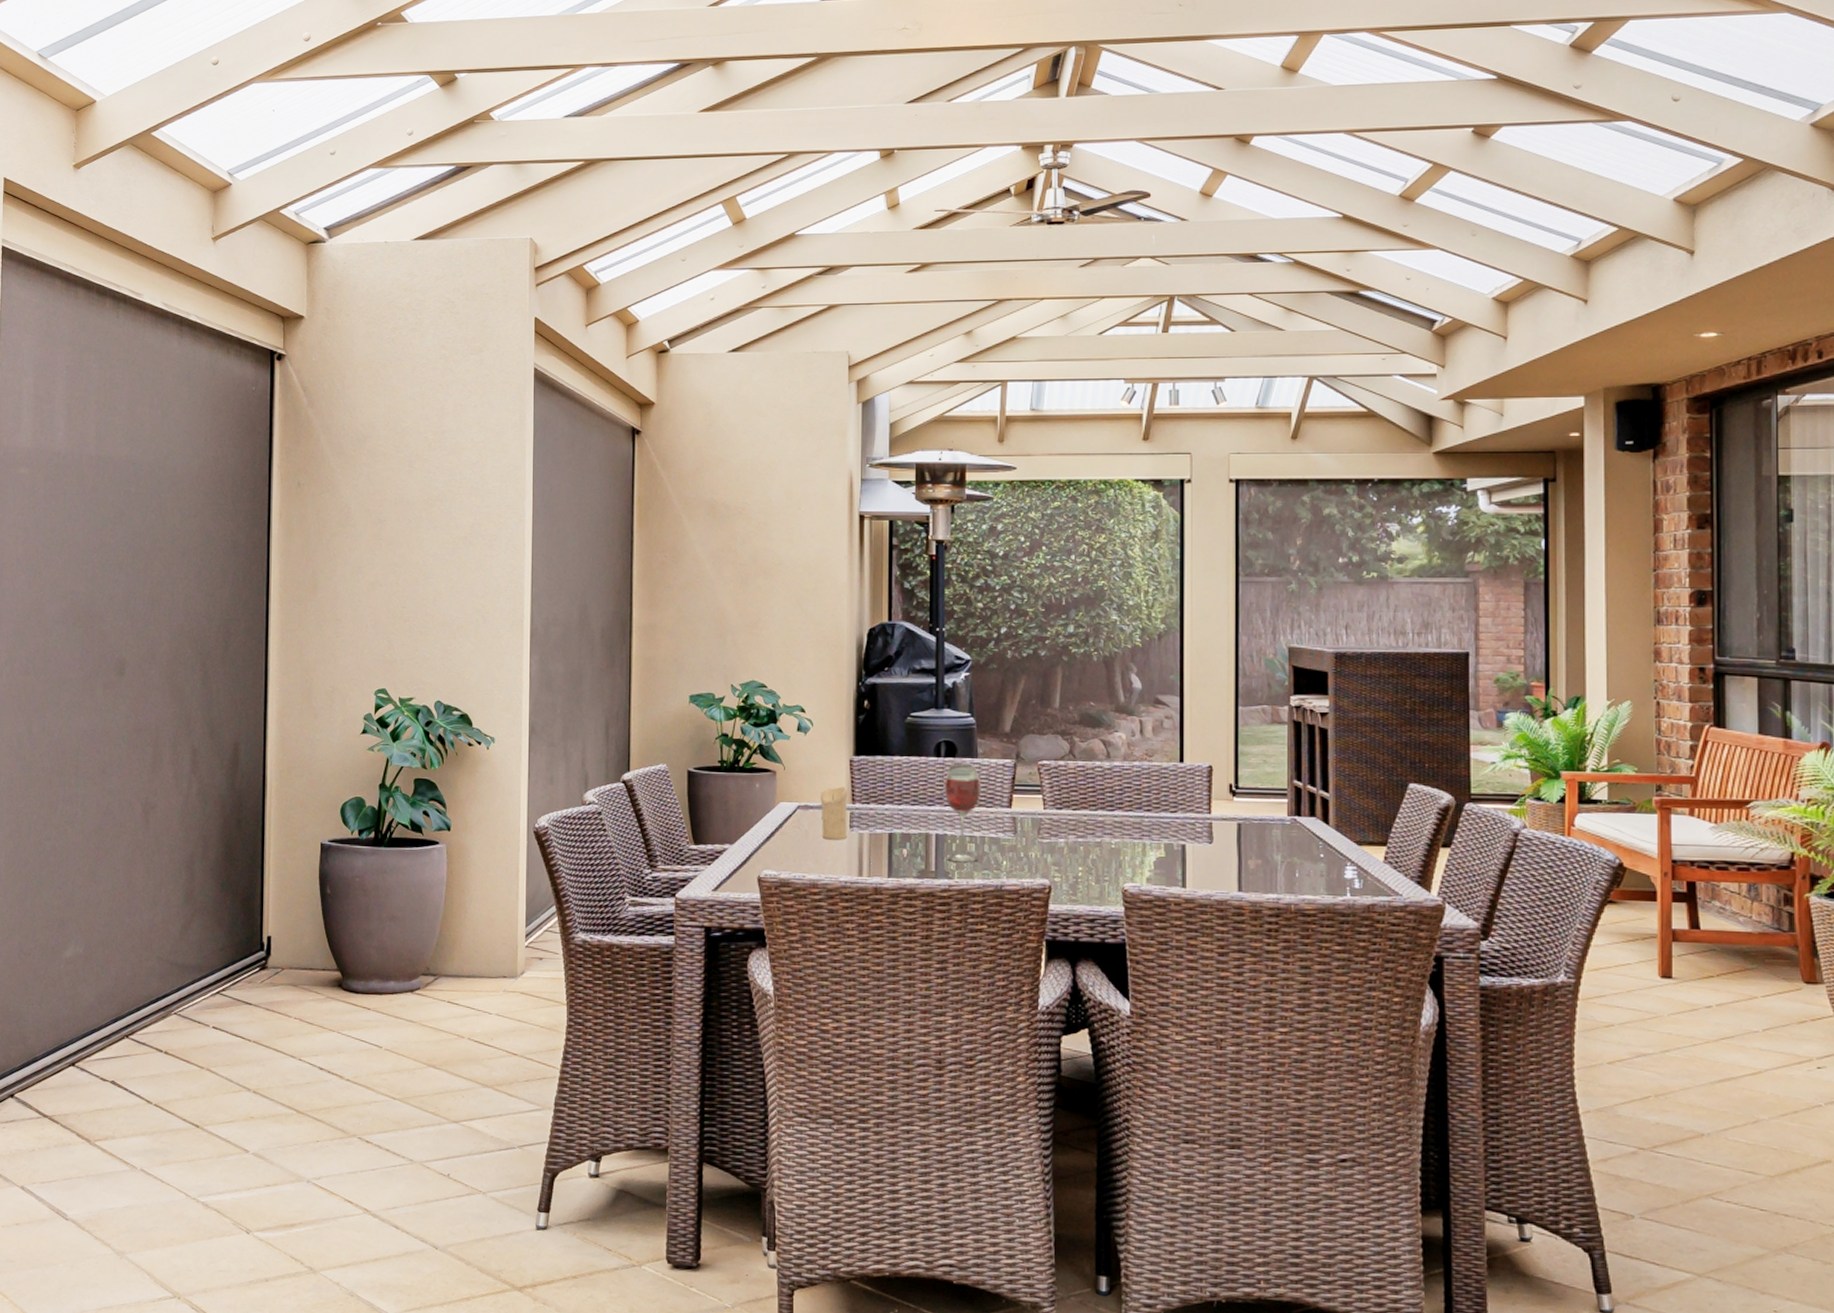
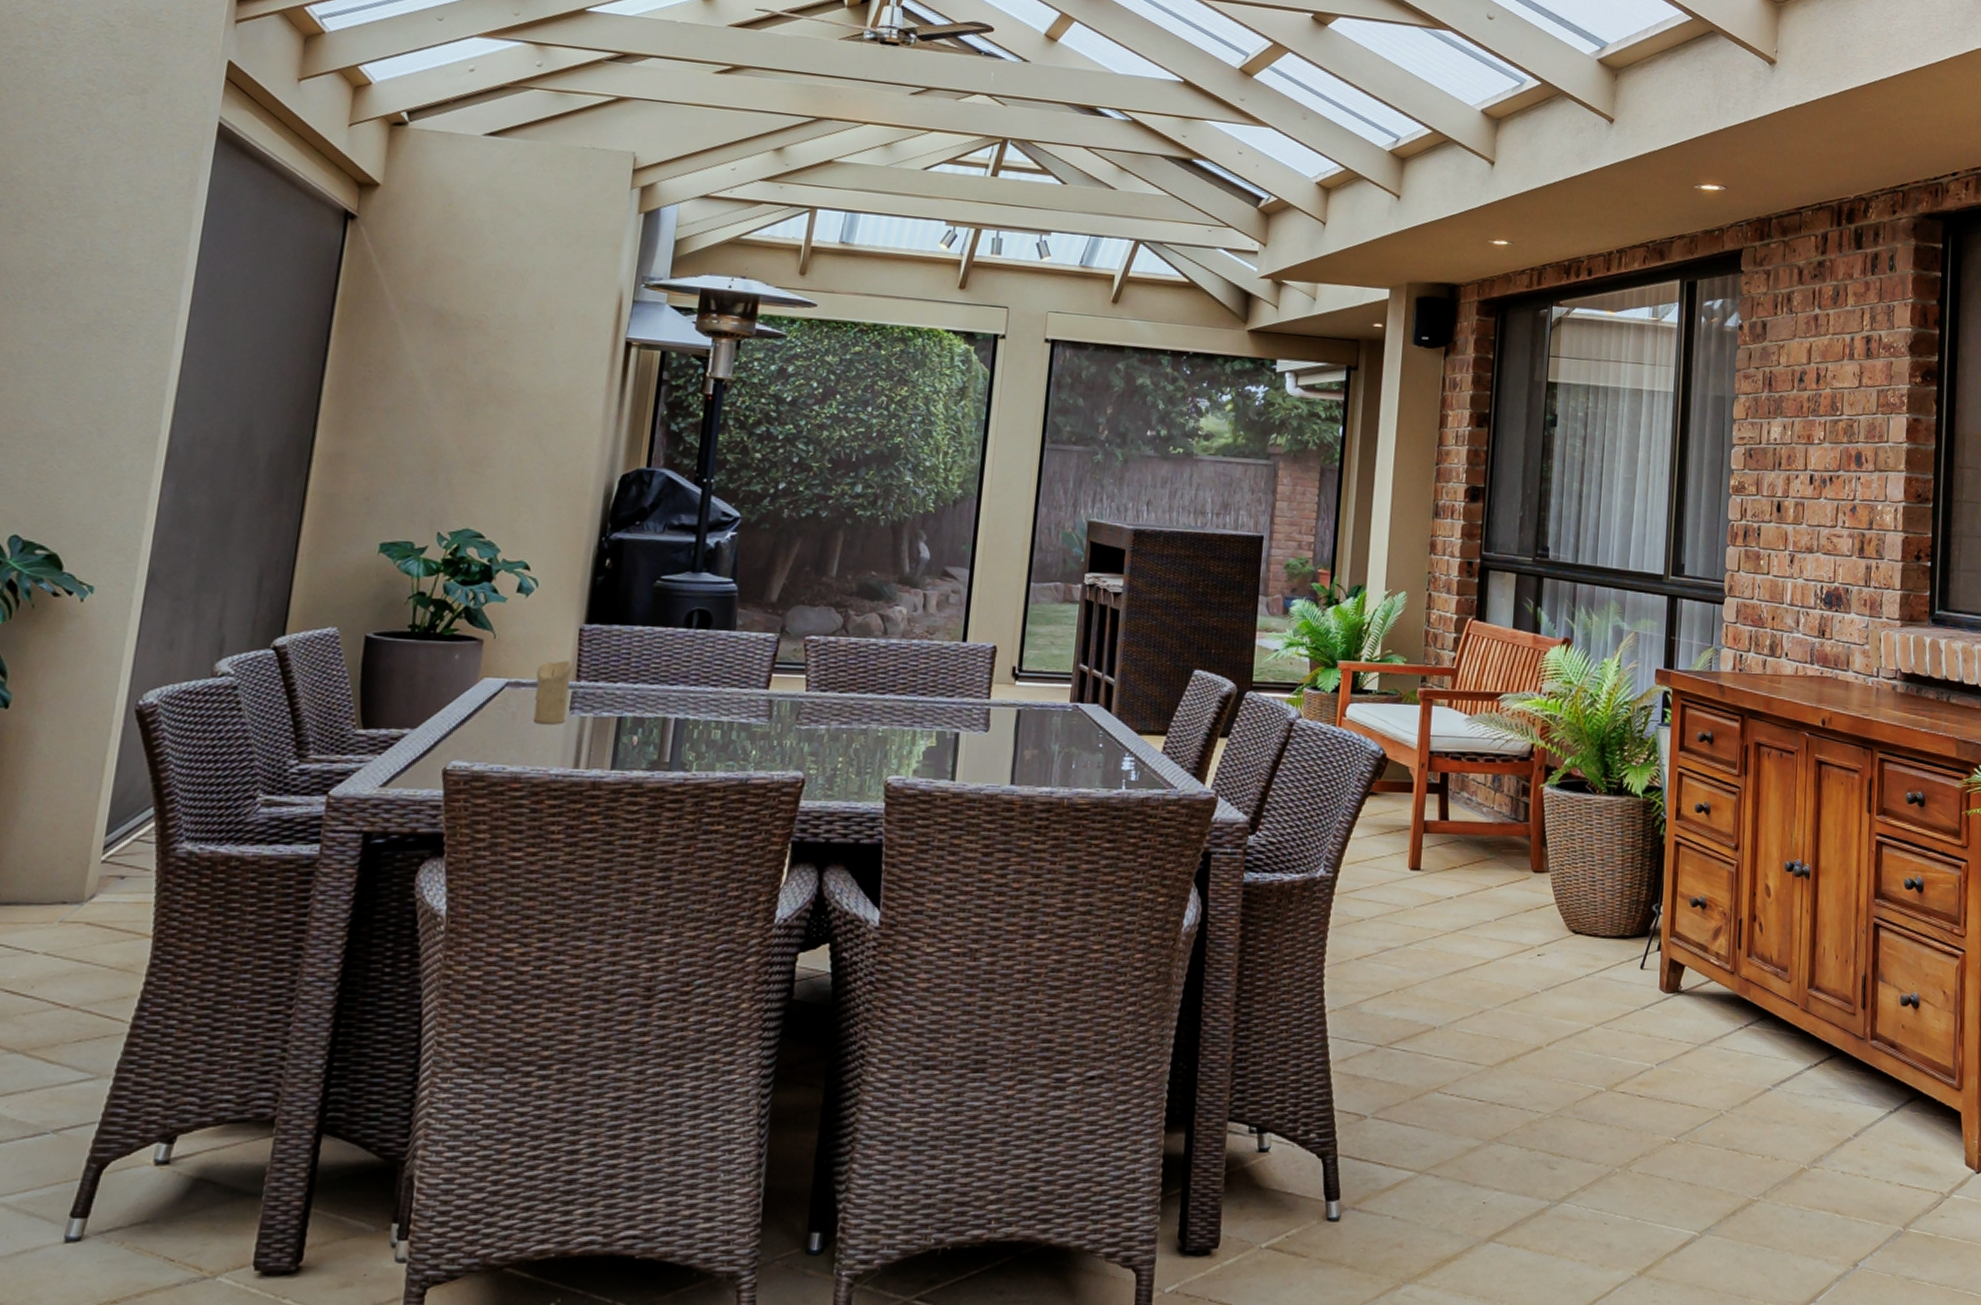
wineglass: present [943,763,982,863] -> none [686,636,737,752]

